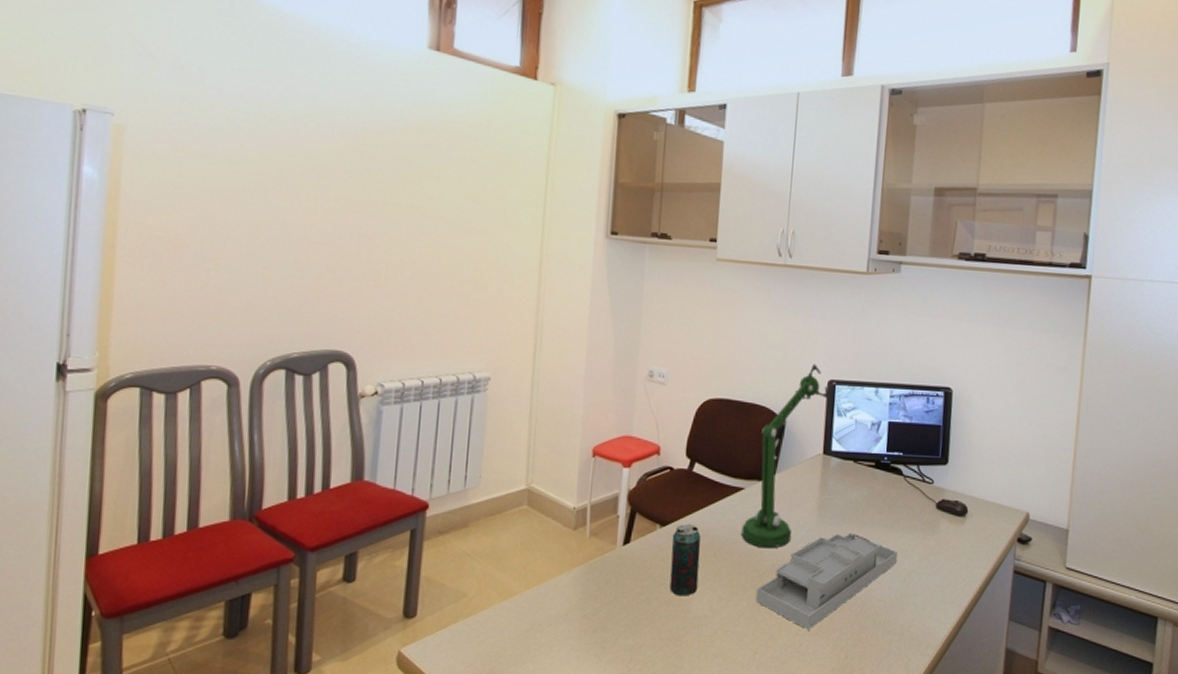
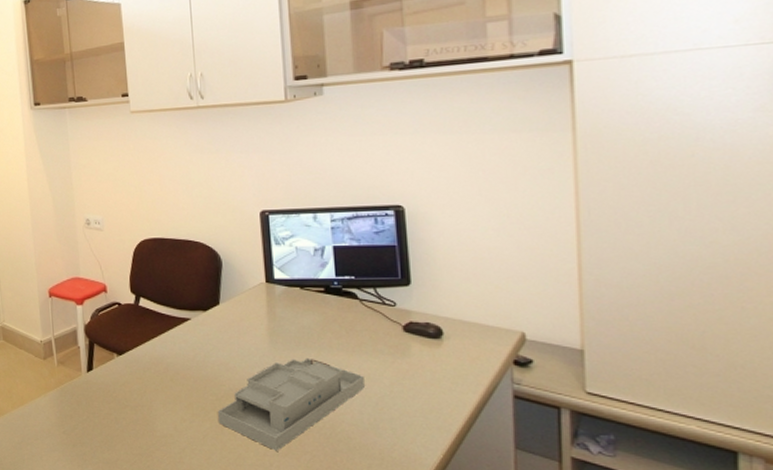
beverage can: present [669,523,701,596] -> none [129,352,160,417]
desk lamp: present [741,364,830,549] -> none [194,197,264,374]

